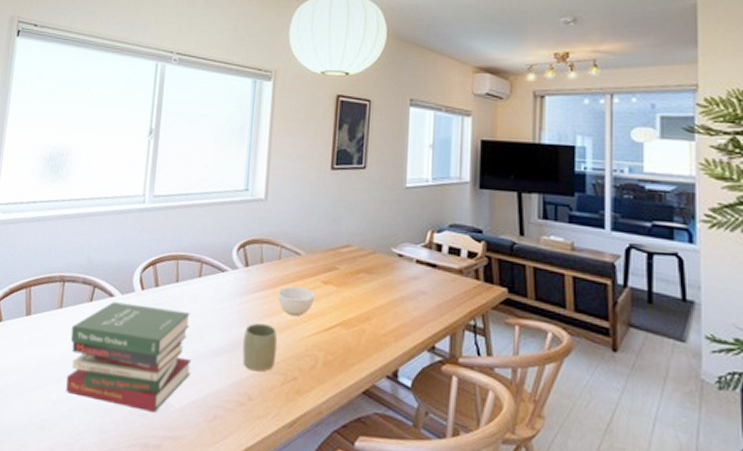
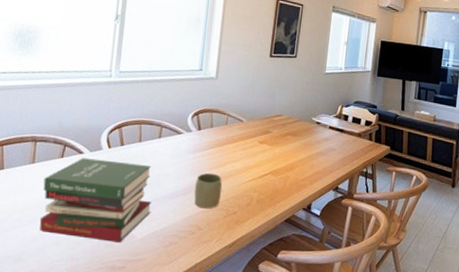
soup bowl: present [278,287,316,316] -> none [224,145,253,167]

